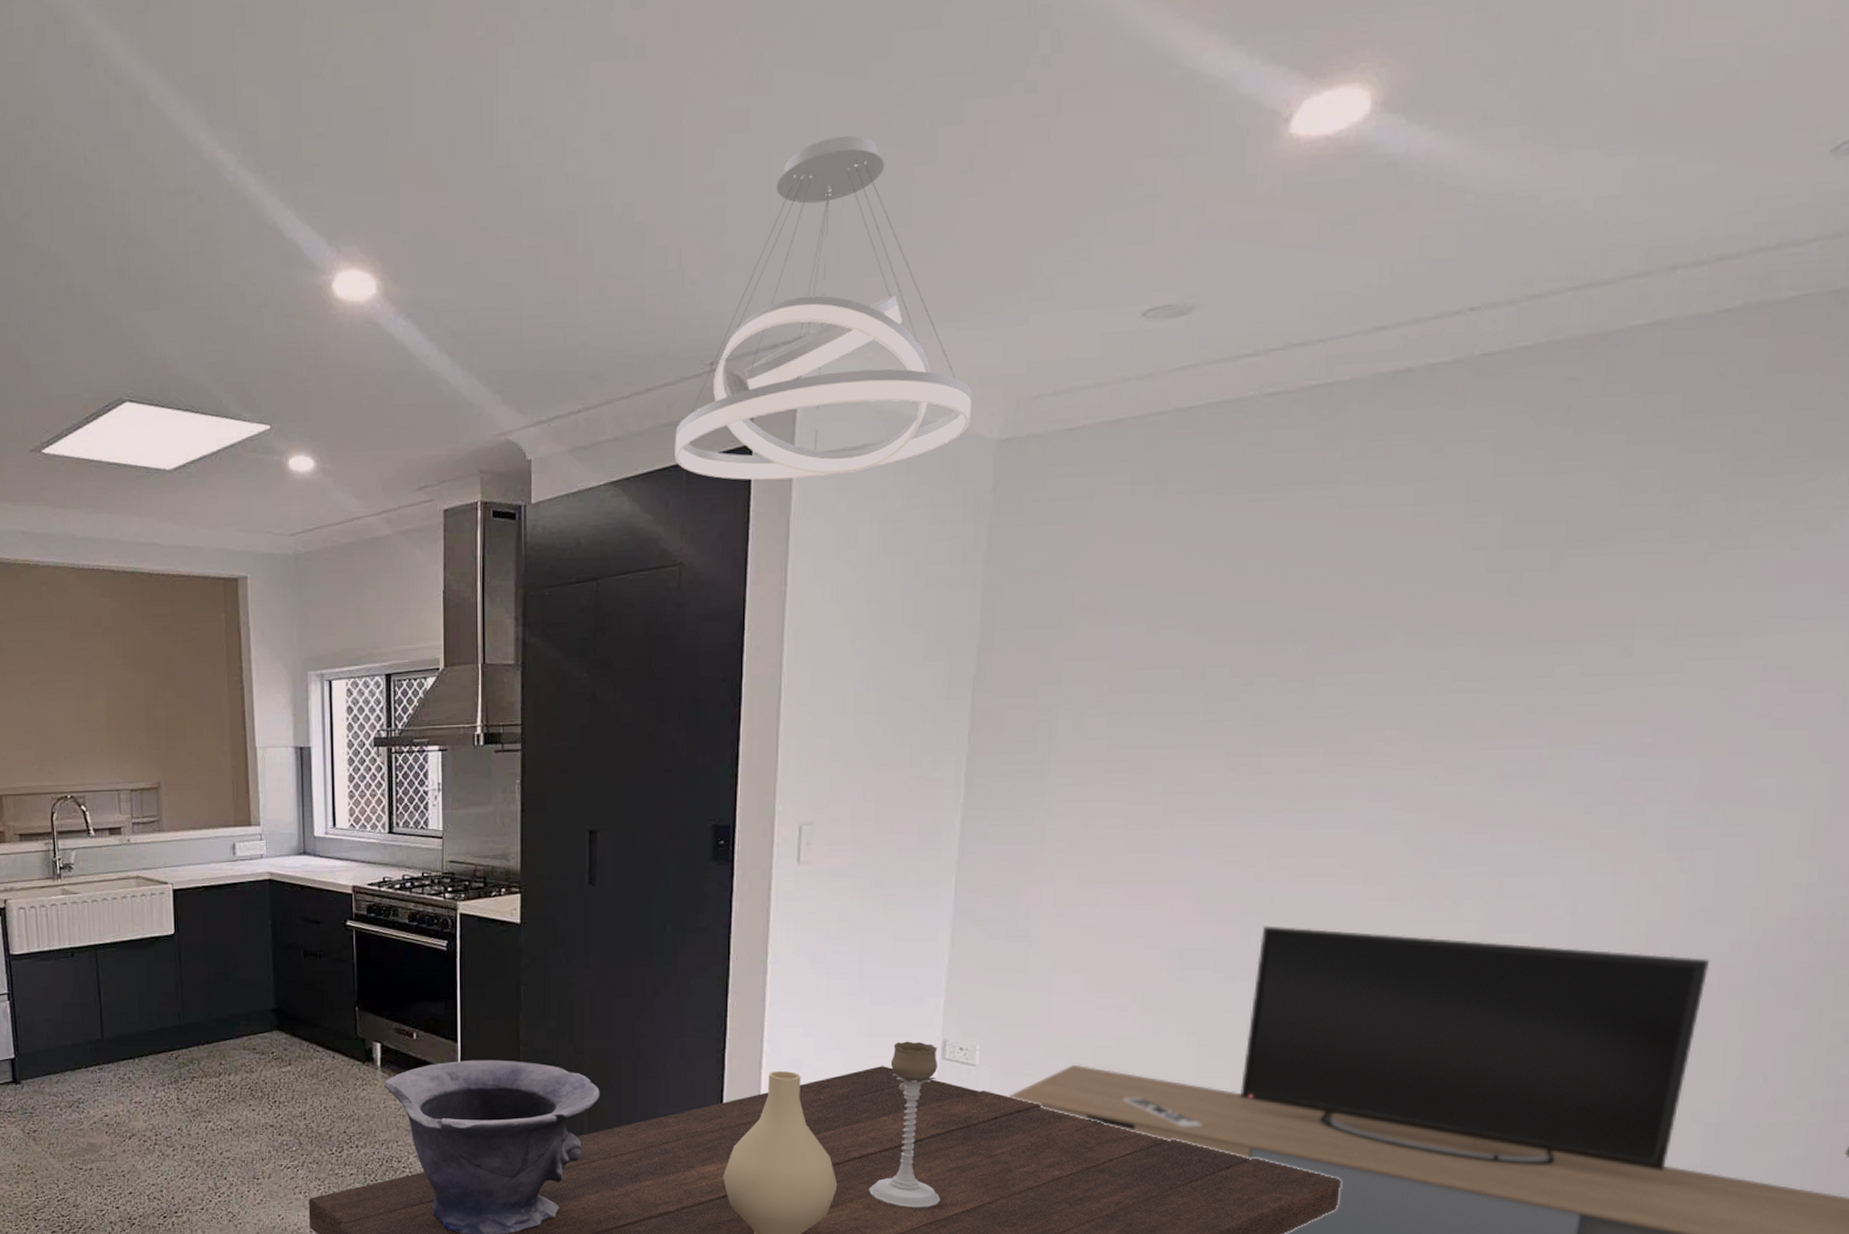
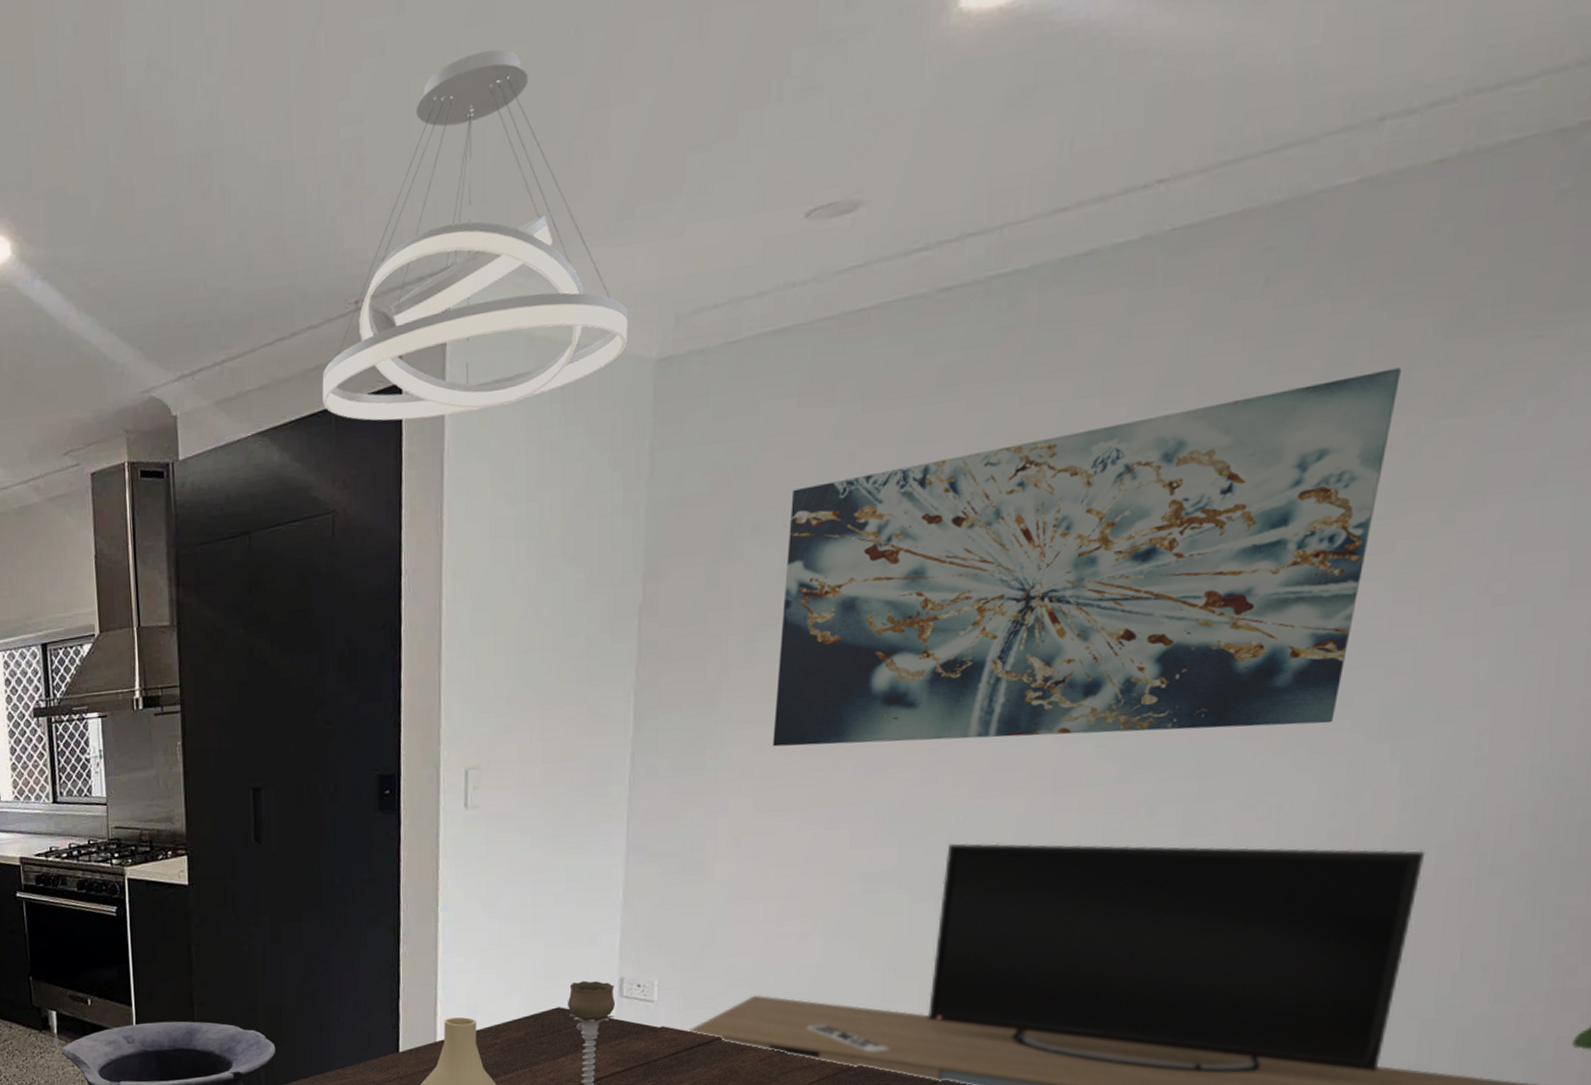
wall art: none [1097,499,1690,831] -> present [772,367,1401,747]

